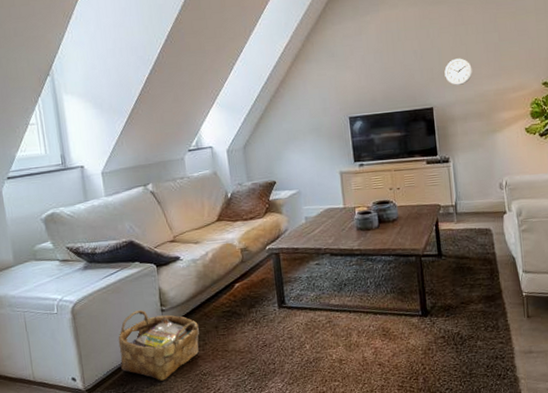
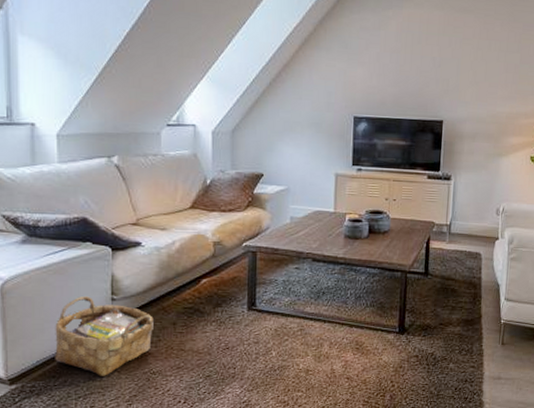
wall clock: present [444,58,473,85] -> none [460,73,489,102]

